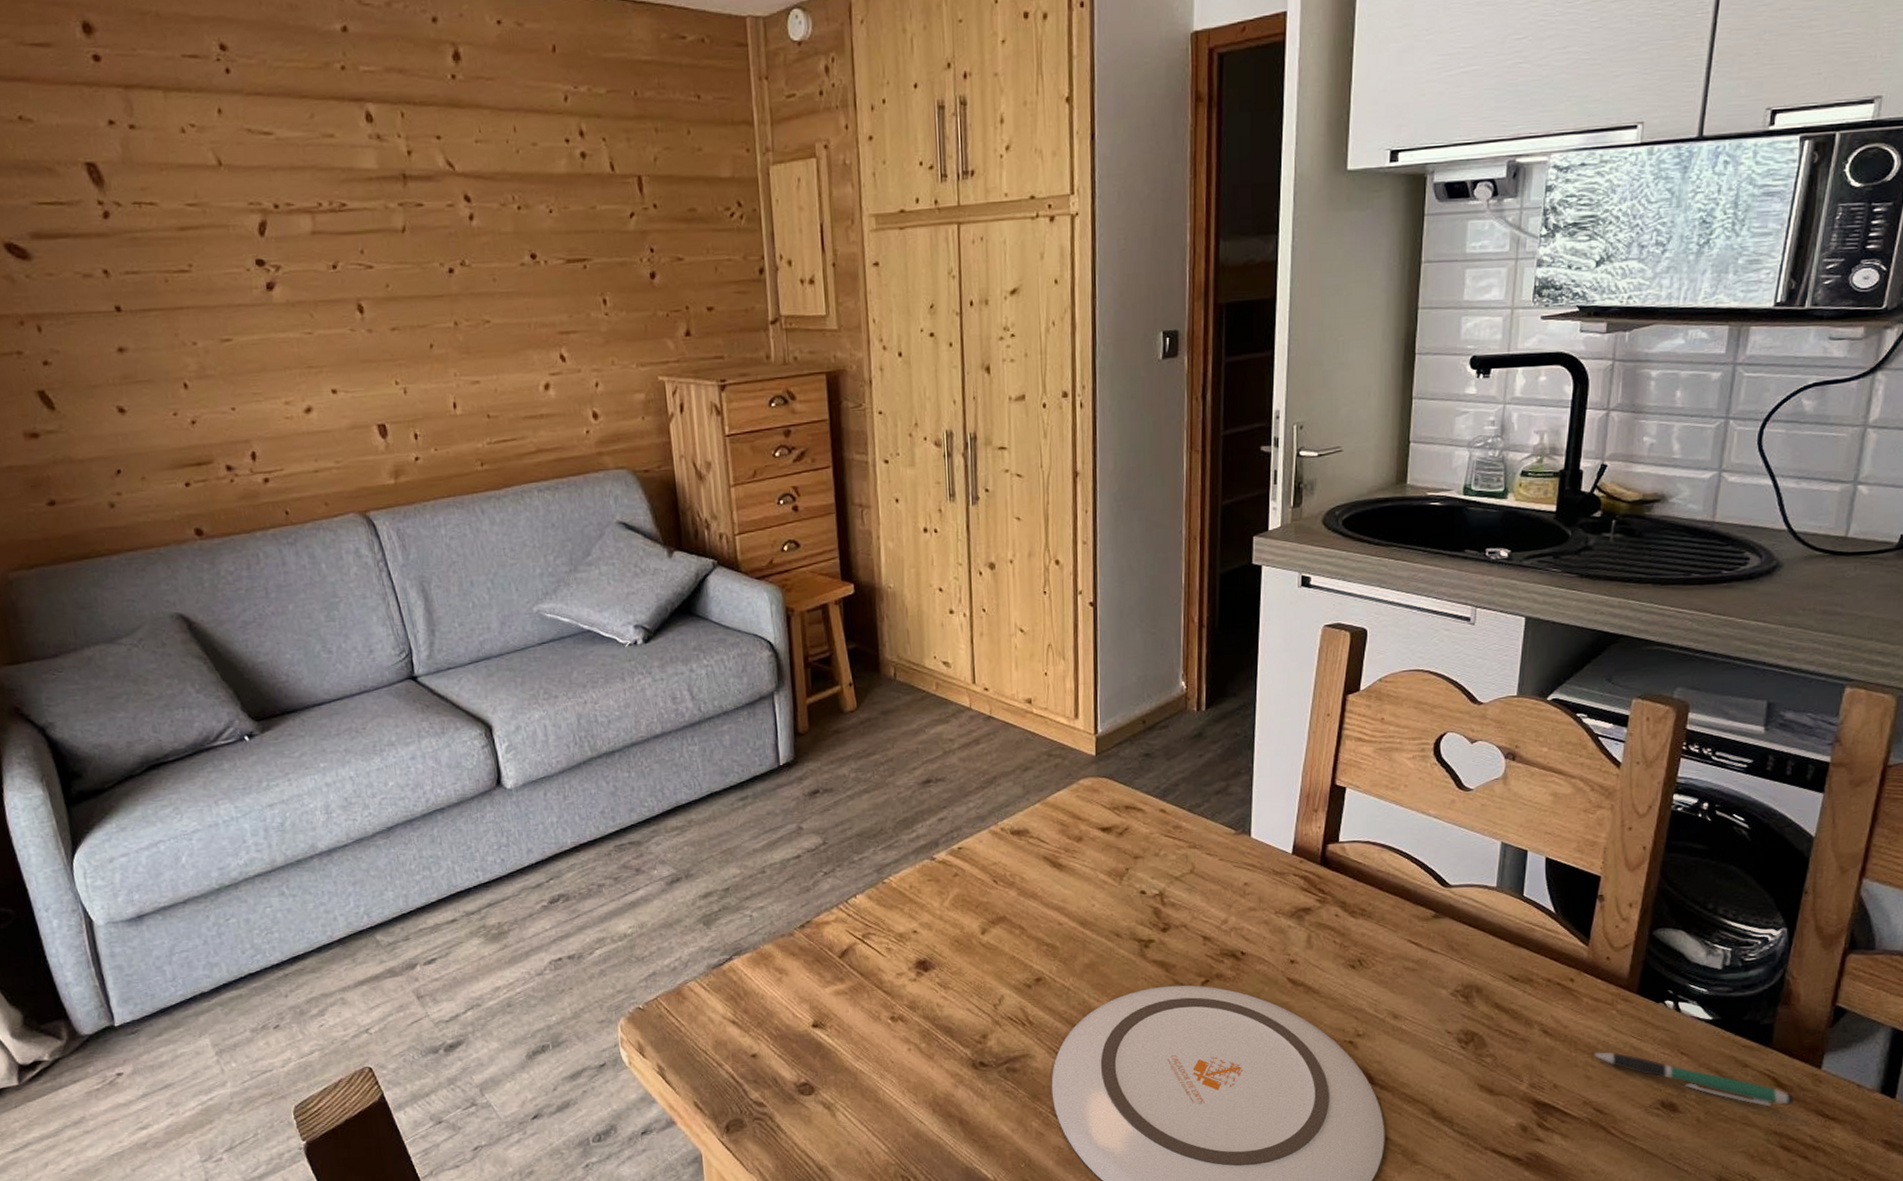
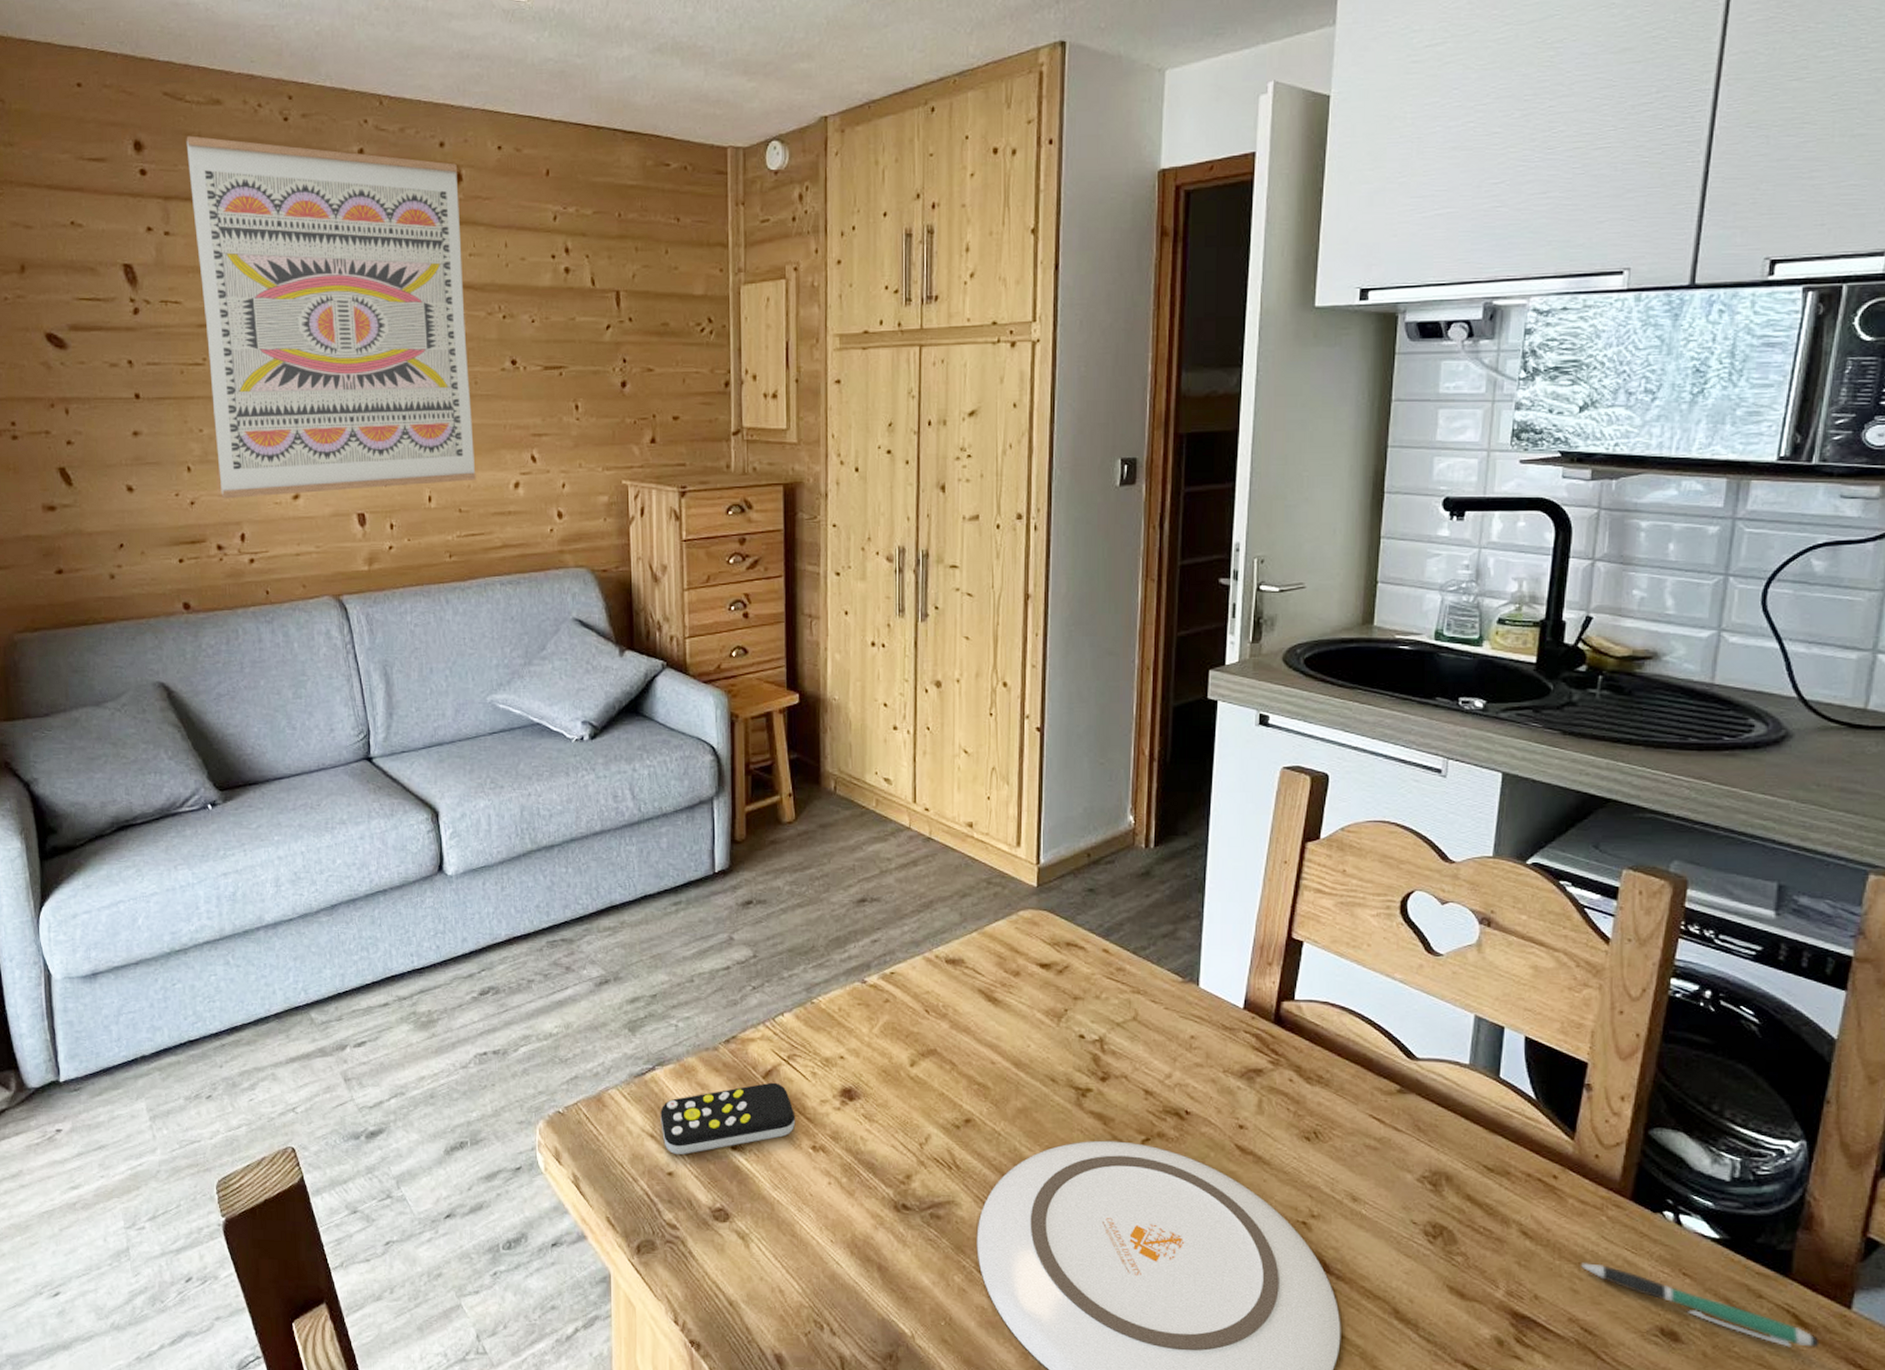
wall art: none [142,15,503,416] -> present [186,135,476,499]
remote control: none [740,961,874,1038] -> present [660,1082,796,1155]

